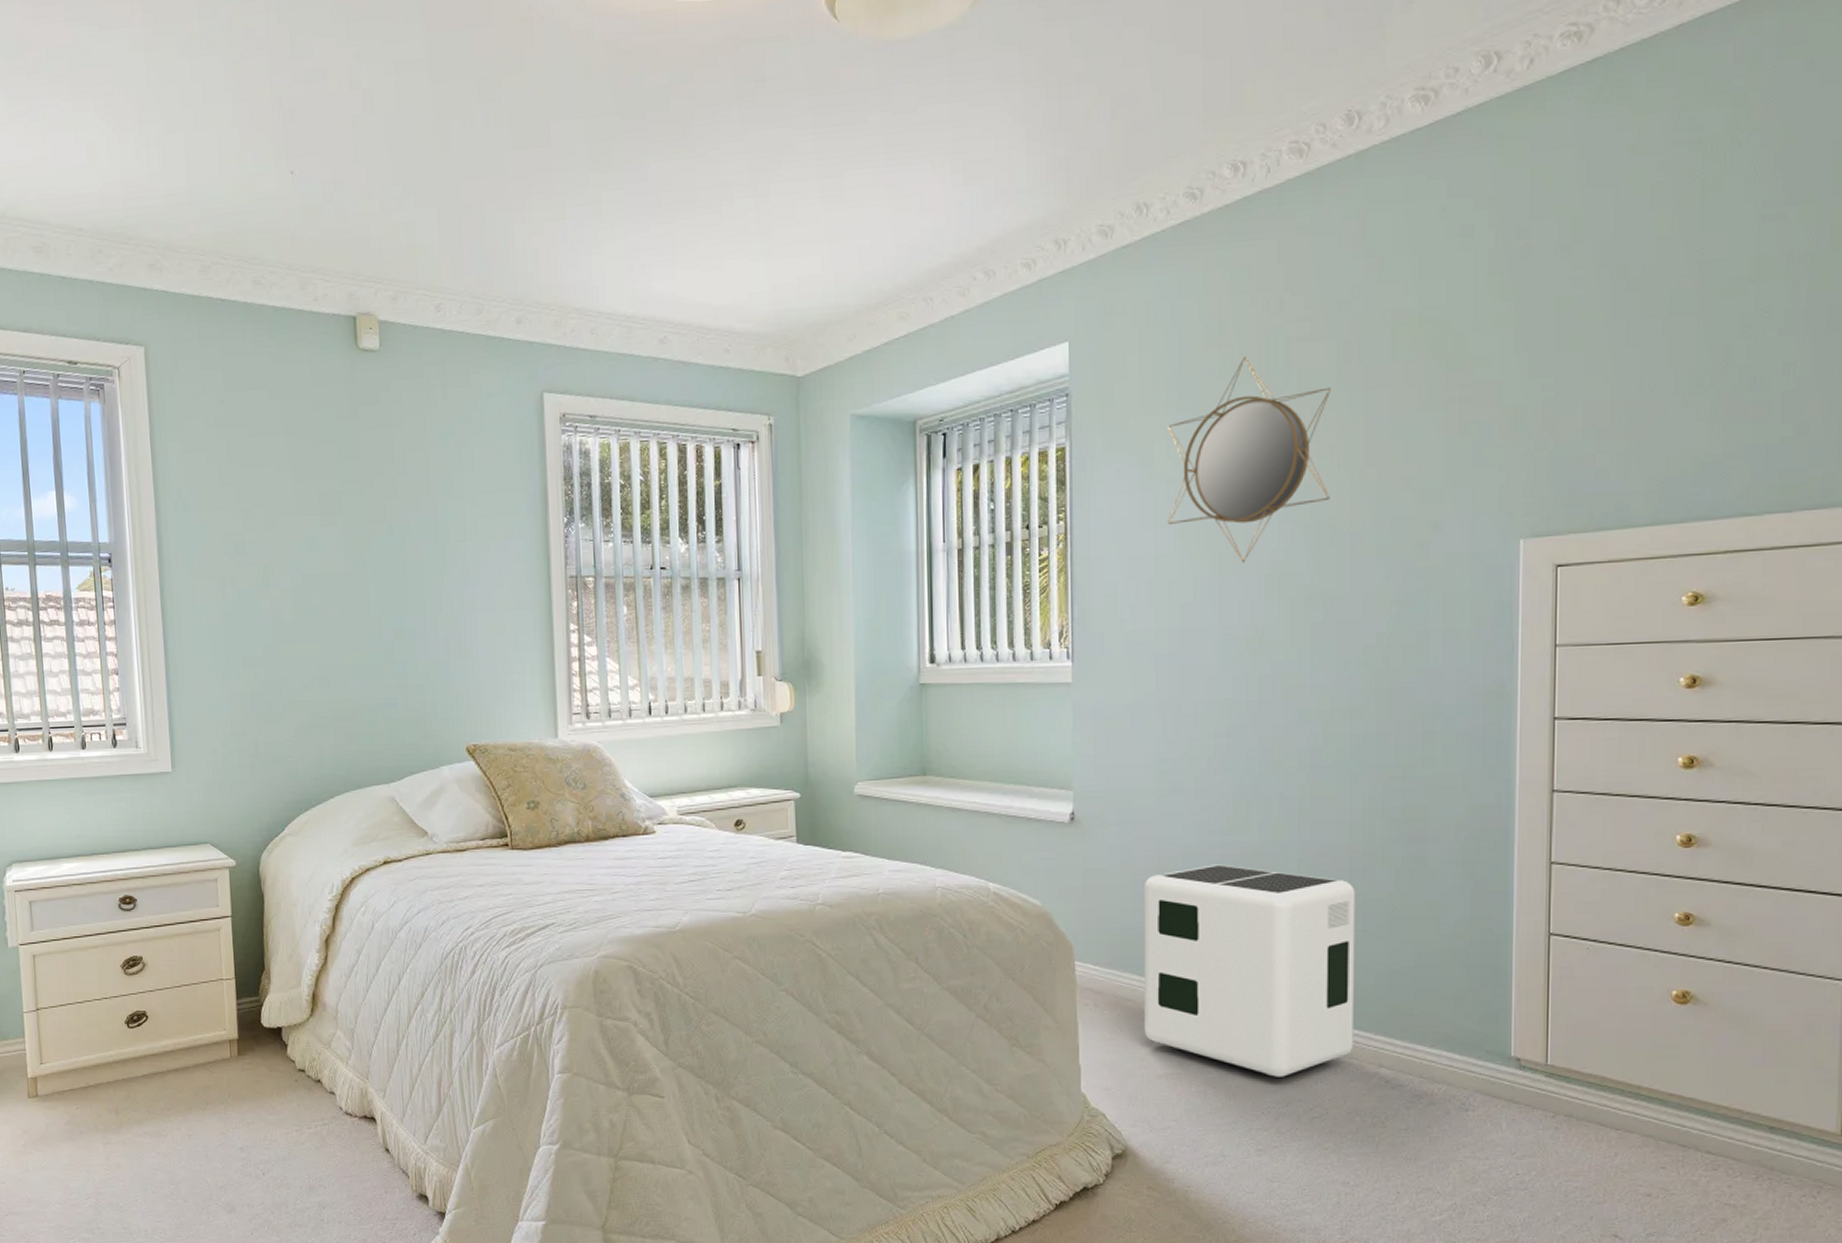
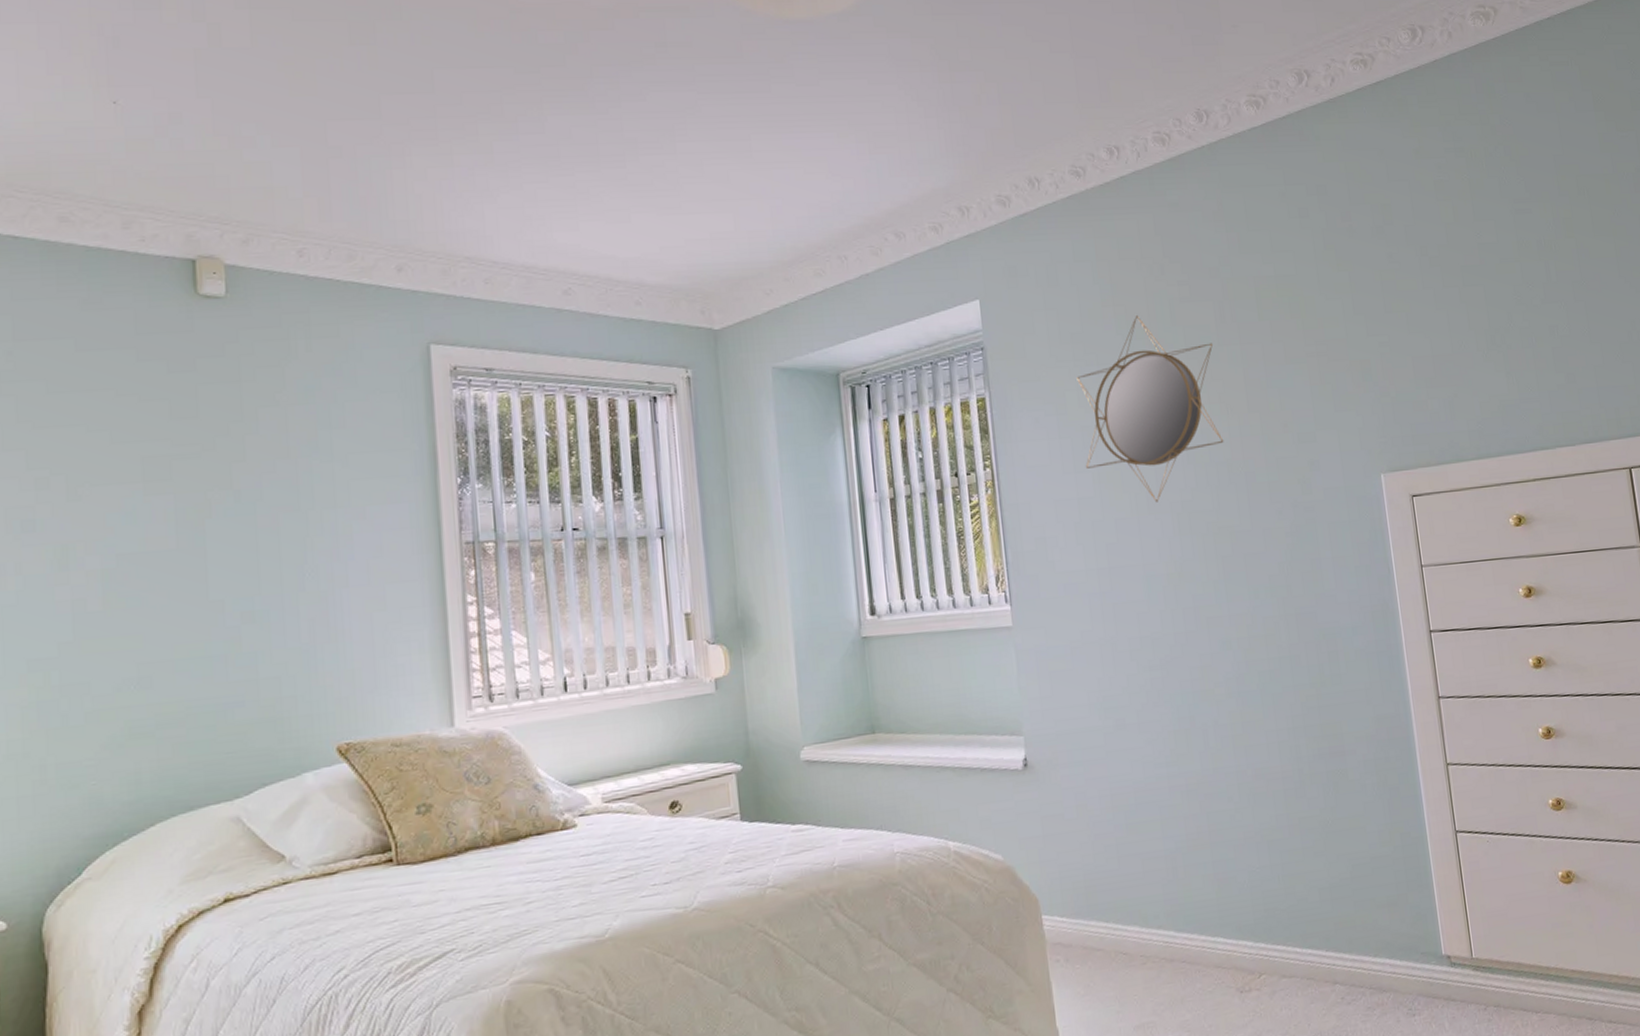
air purifier: present [1143,864,1356,1077] -> none [1100,796,1309,1011]

